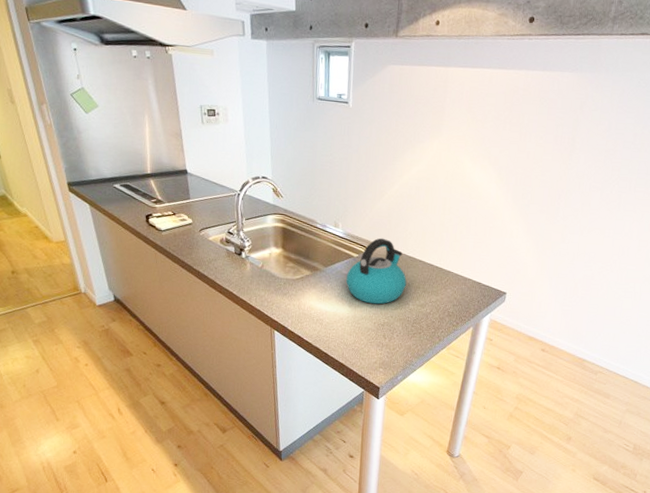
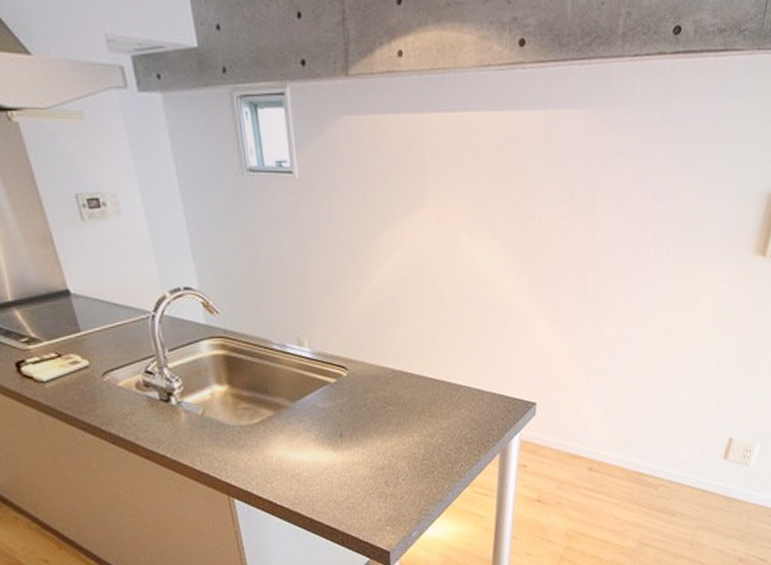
kettle: present [346,238,407,305] -> none [324,352,407,443]

